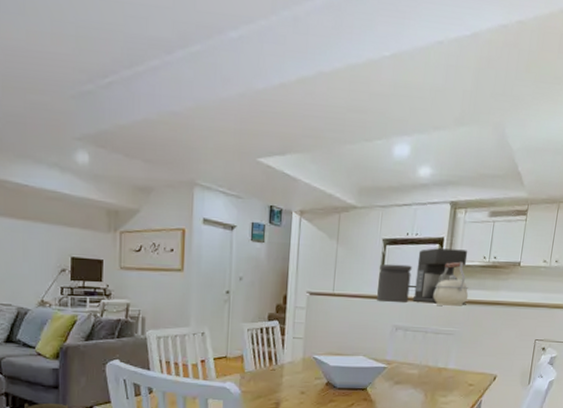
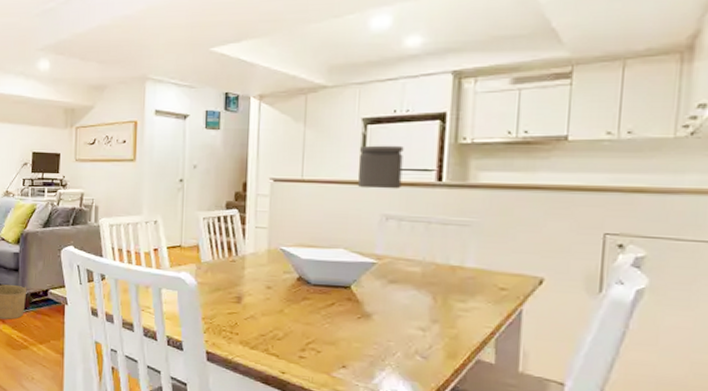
coffee maker: present [412,248,468,305] -> none [406,125,485,190]
kettle: present [433,261,469,306] -> none [436,138,489,192]

